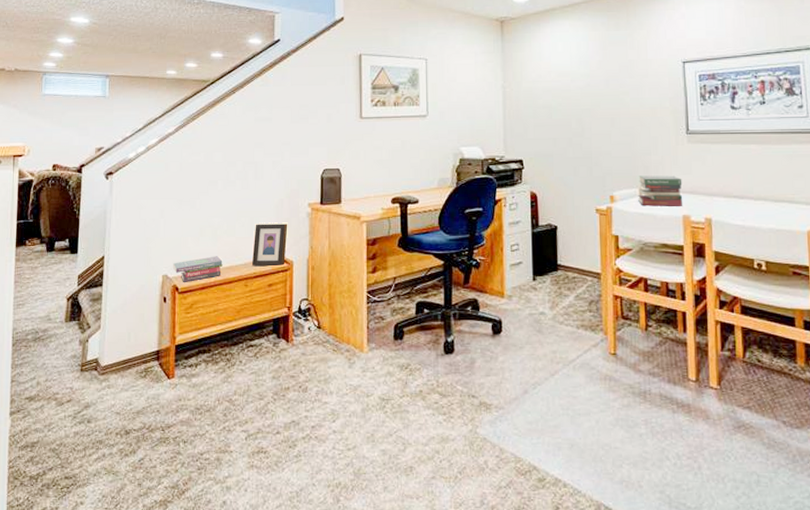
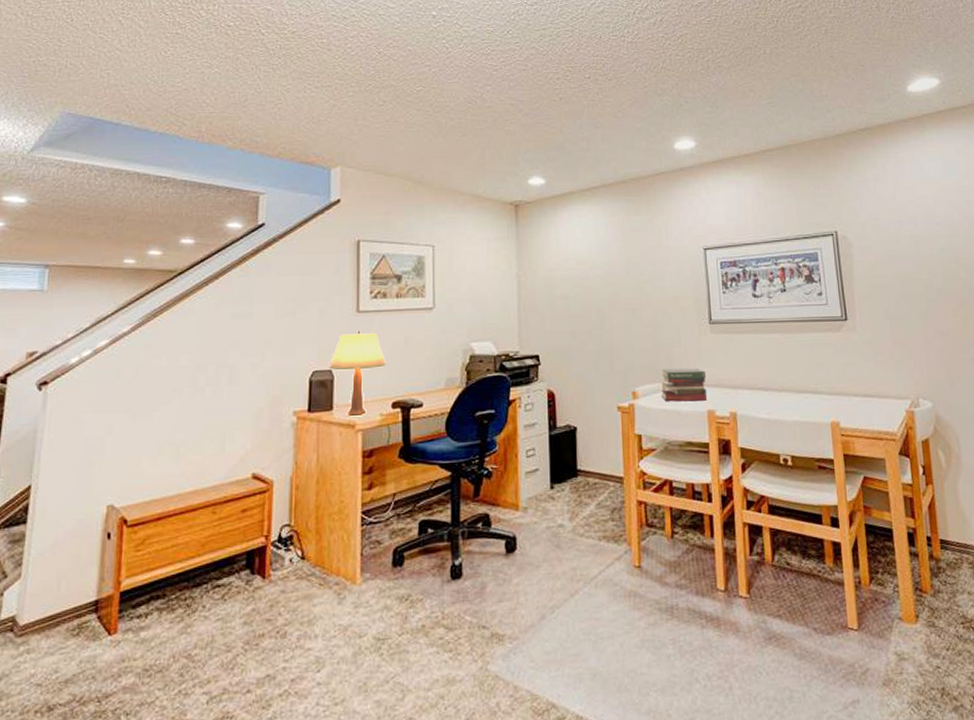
books: present [173,256,223,282] -> none [121,479,186,513]
picture frame: present [251,224,288,265] -> none [221,436,268,488]
table lamp: none [337,135,386,209] -> present [329,331,386,416]

